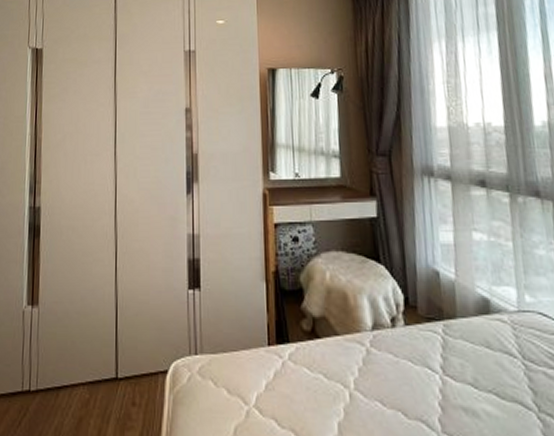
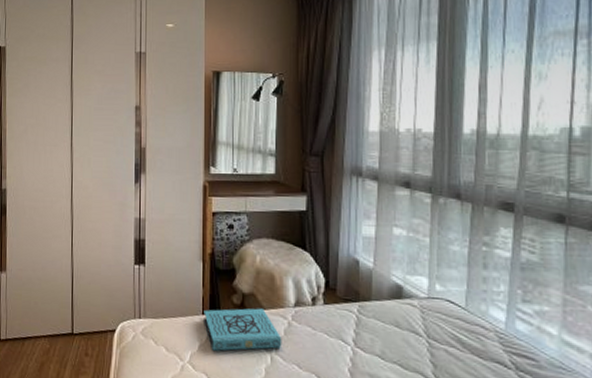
book: none [269,334,362,390] -> present [204,308,282,351]

